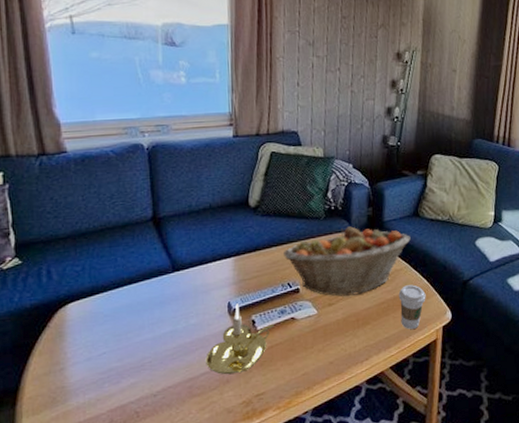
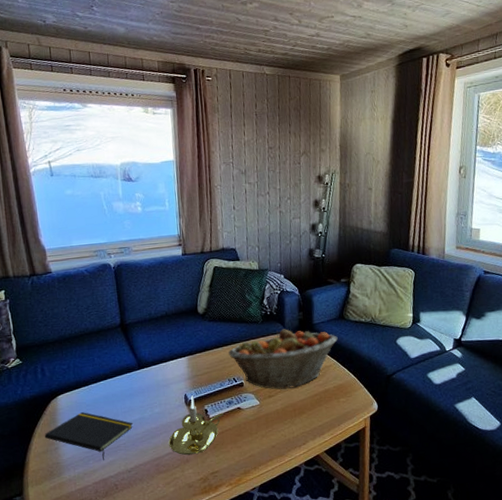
notepad: none [47,324,163,384] -> present [44,412,134,461]
coffee cup: present [398,285,426,330] -> none [329,379,354,419]

